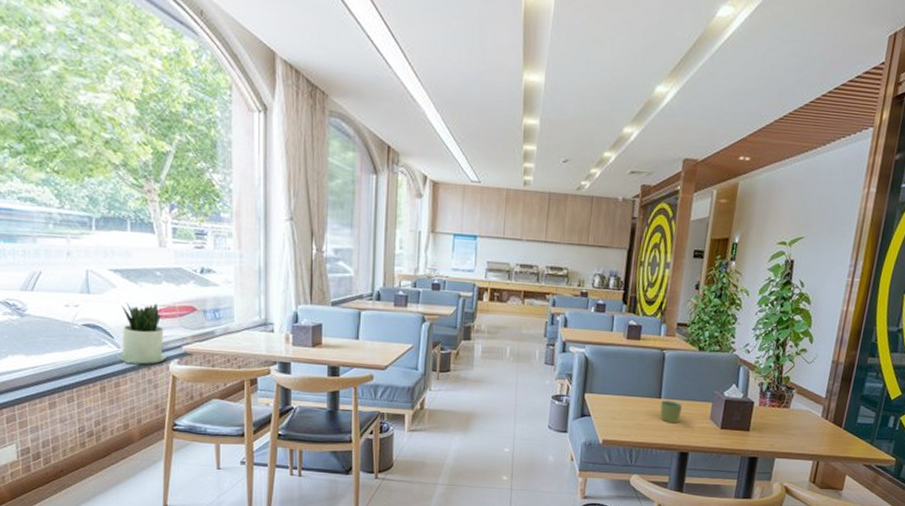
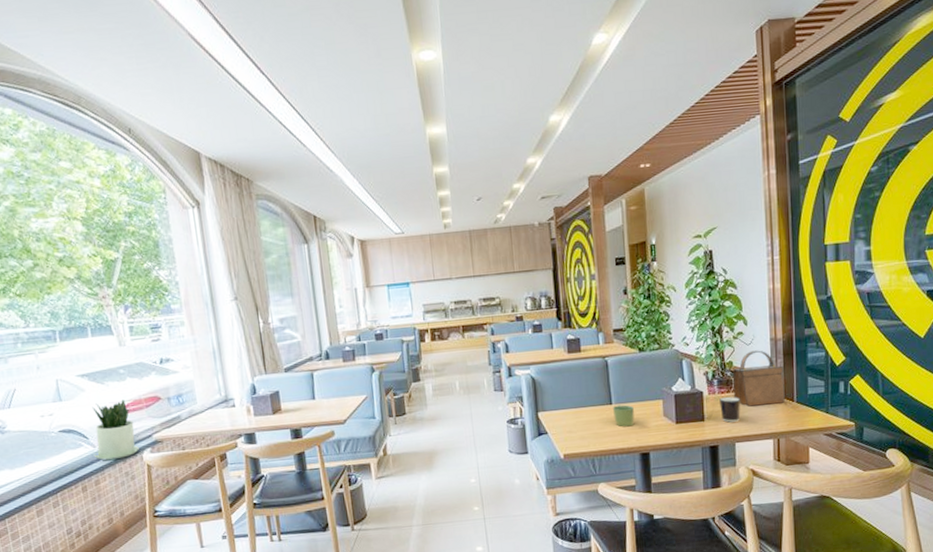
mug: none [767,410,790,438] -> present [719,396,741,423]
handbag: none [783,369,839,427] -> present [732,350,785,407]

